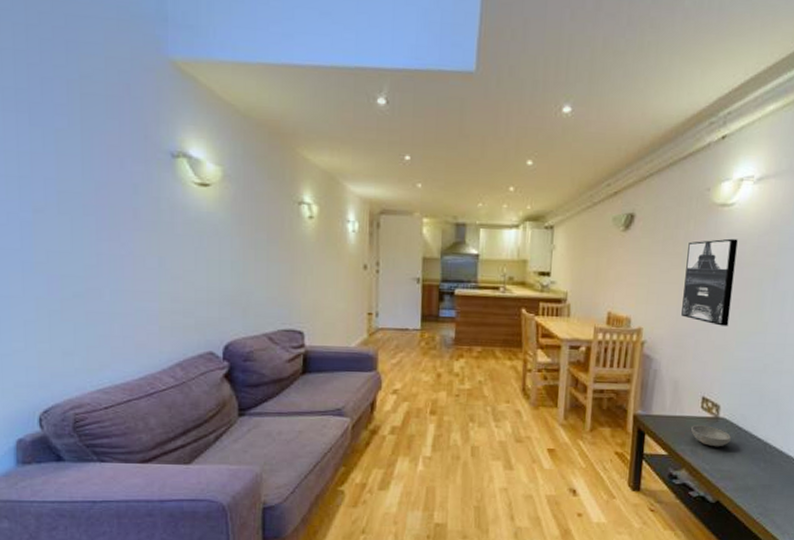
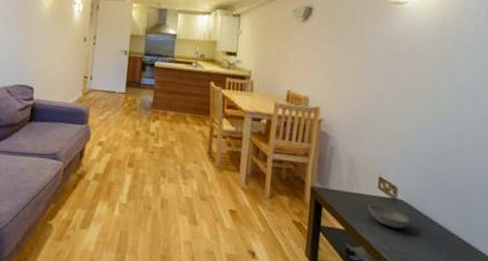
wall art: present [681,238,738,326] -> none [357,32,411,112]

